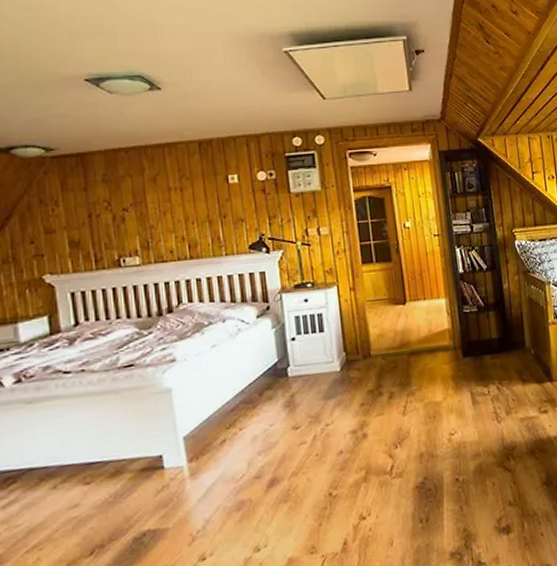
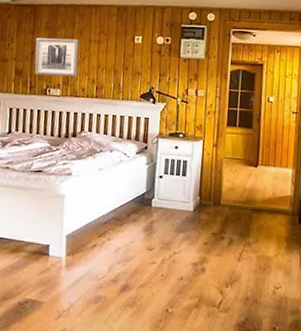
wall art: none [92,190,159,243] -> present [34,37,79,77]

